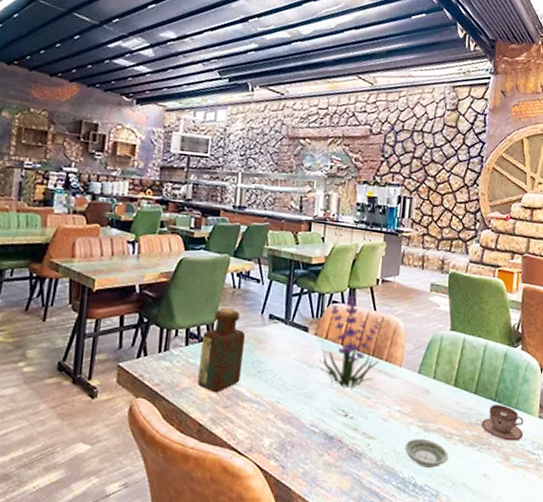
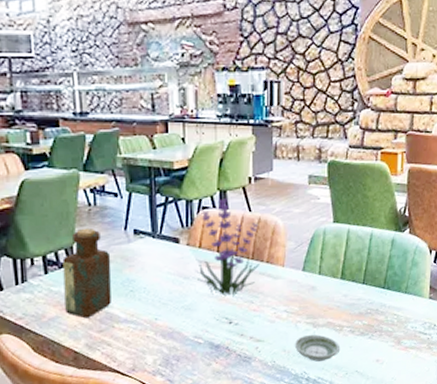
teacup: present [481,404,524,441] -> none [371,291,414,325]

